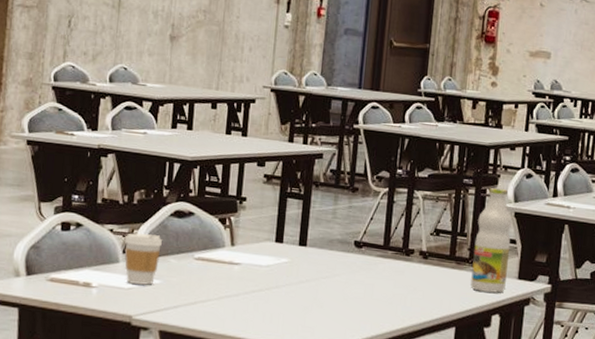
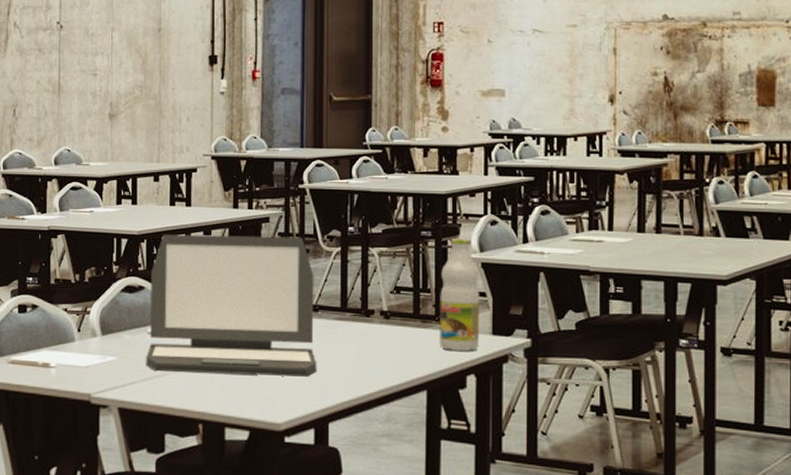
coffee cup: present [124,233,162,285] -> none [78,311,115,362]
laptop: none [190,162,361,309] -> present [146,234,317,377]

